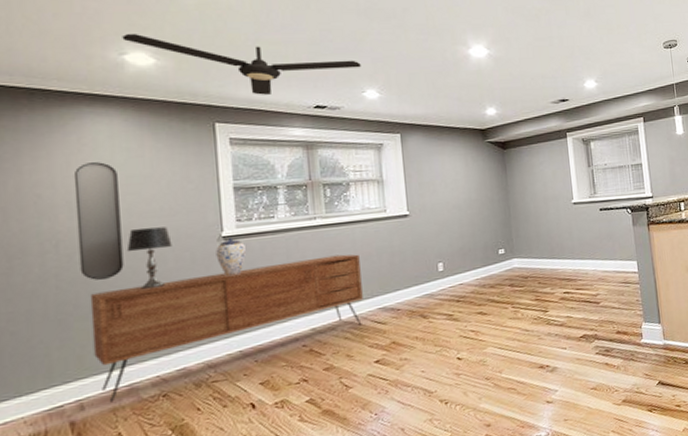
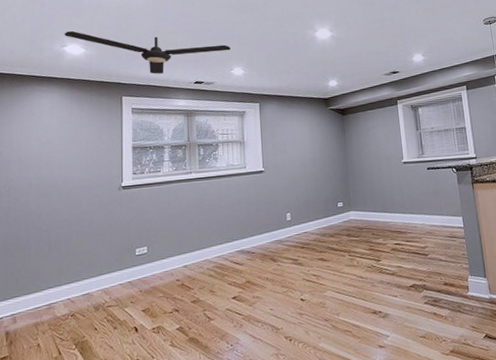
home mirror: present [73,162,124,280] -> none [22,127,53,219]
sideboard: present [89,254,363,403] -> none [26,203,225,318]
table lamp: present [126,227,172,290] -> none [55,178,86,228]
decorative urn: present [216,237,247,276] -> none [117,187,139,218]

